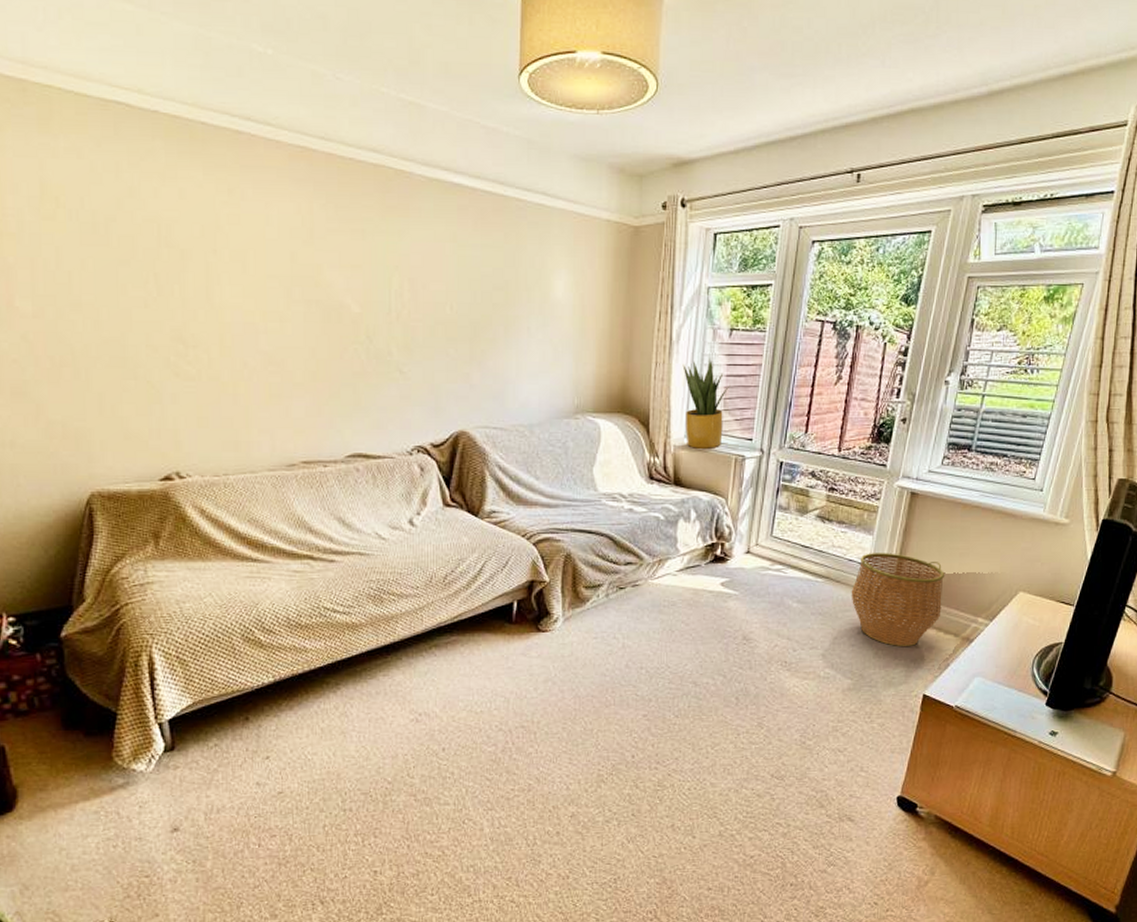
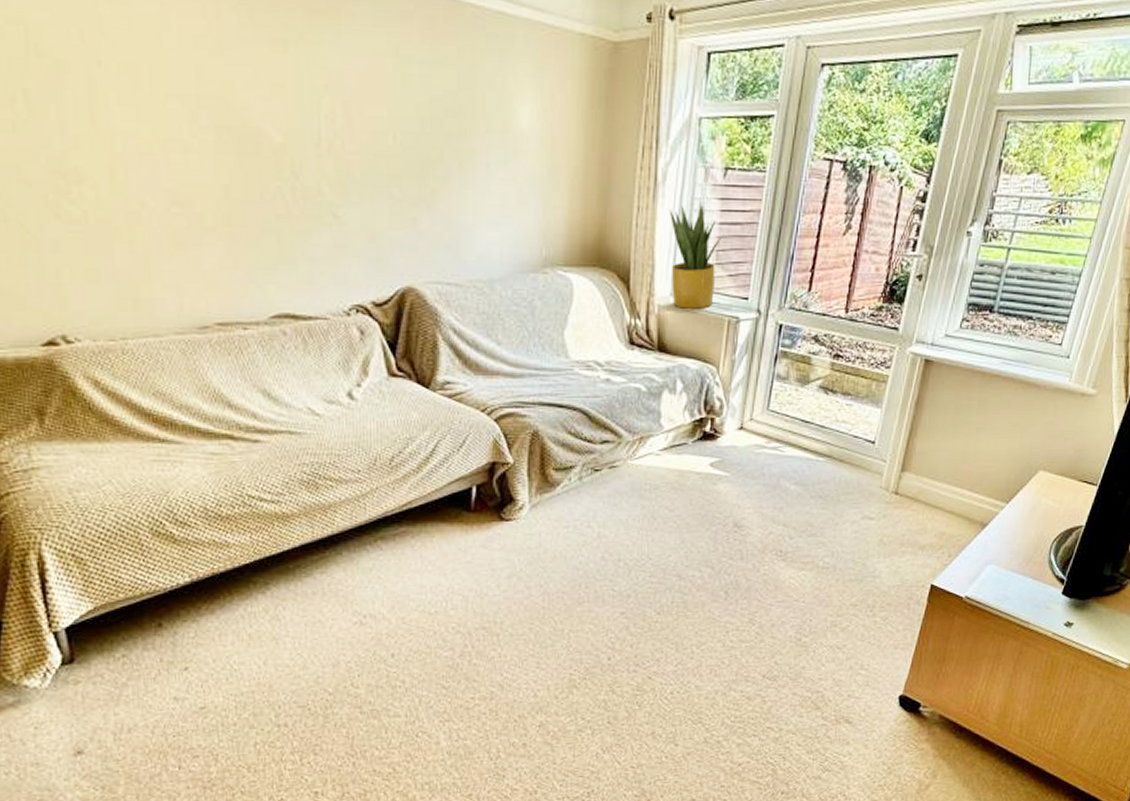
basket: present [851,553,945,647] -> none [855,428,960,533]

